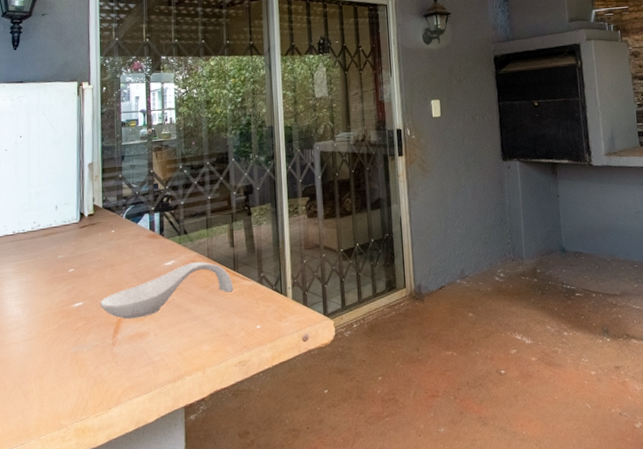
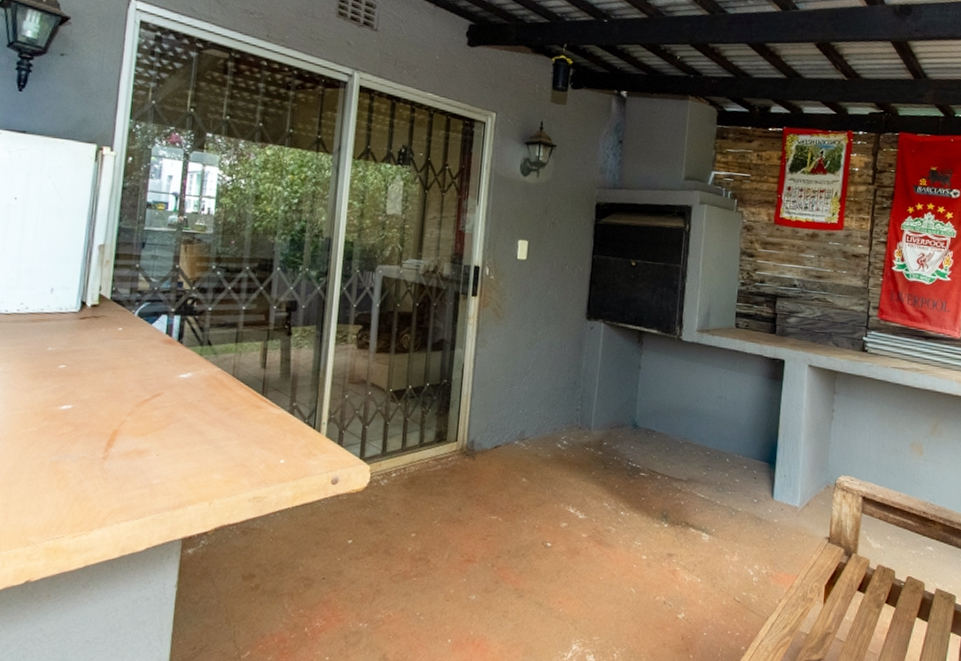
spoon rest: present [99,262,234,319] -> none [93,379,259,433]

